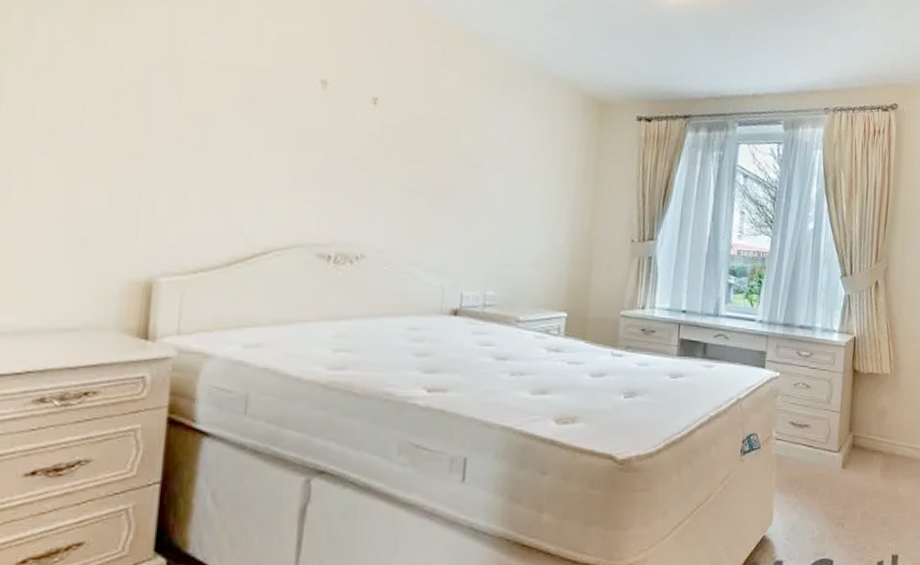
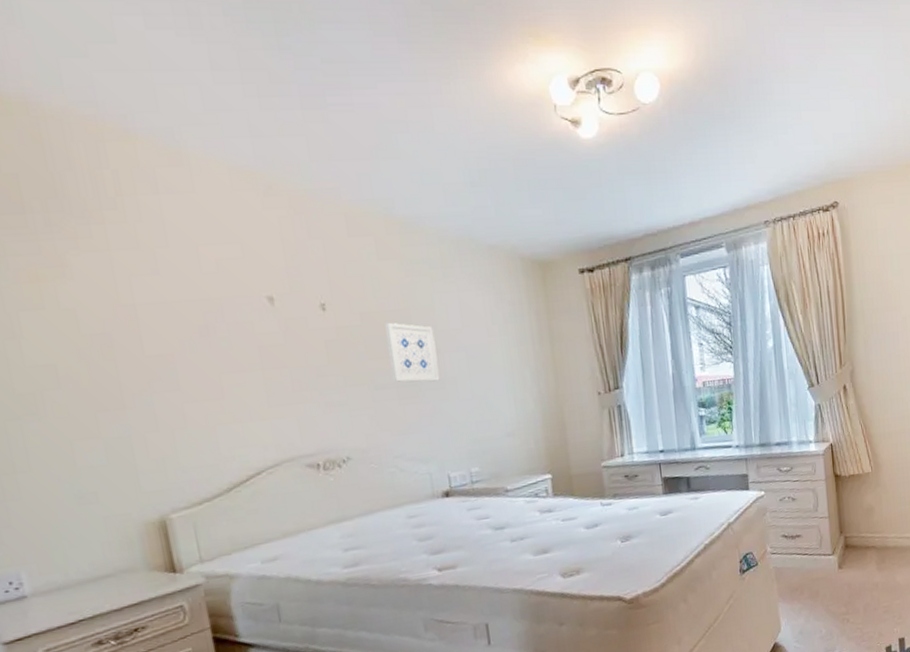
wall art: none [428,129,480,197] -> present [385,322,440,383]

